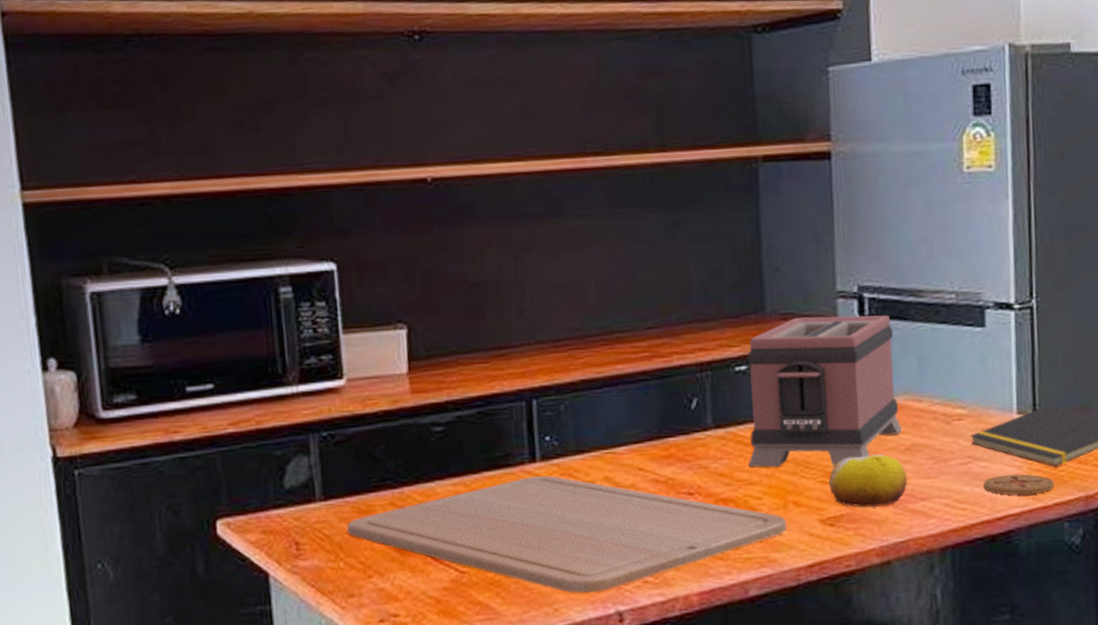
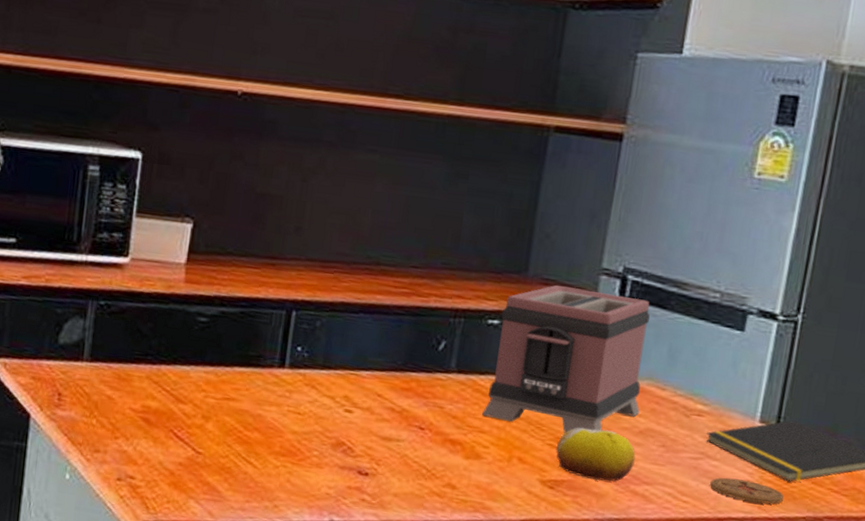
chopping board: present [347,475,787,593] -> none [105,379,508,500]

